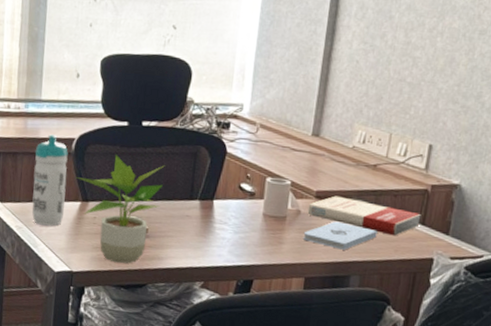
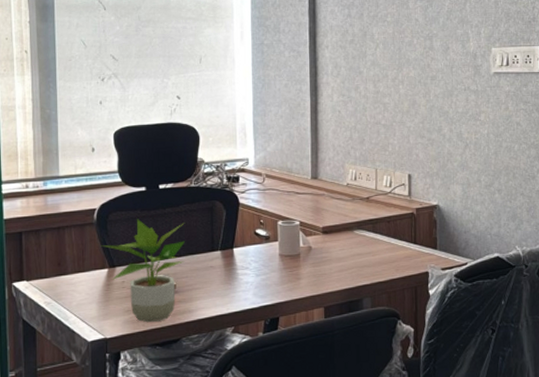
water bottle: present [31,134,68,226] -> none [57,208,93,297]
notepad: present [303,221,377,250] -> none [317,251,379,276]
book: present [307,196,421,236] -> none [317,229,413,257]

